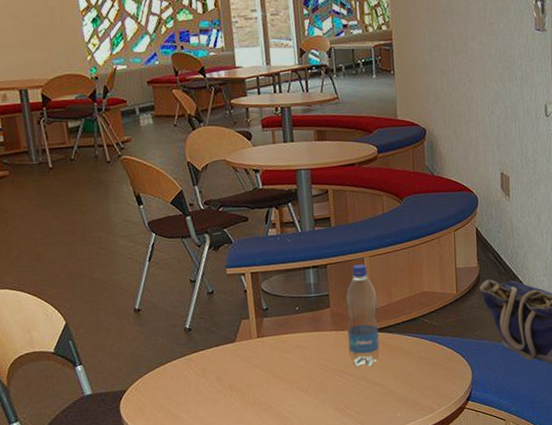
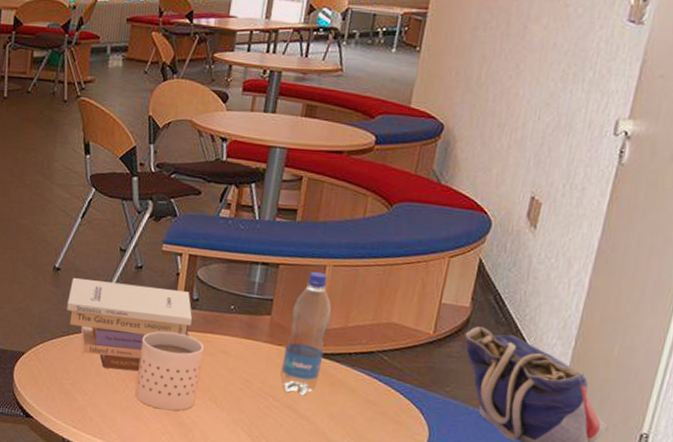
books: none [153,304,268,386] -> present [67,277,193,371]
mug: none [227,340,286,408] -> present [134,331,205,411]

